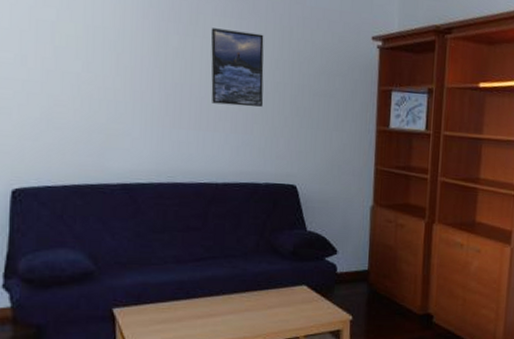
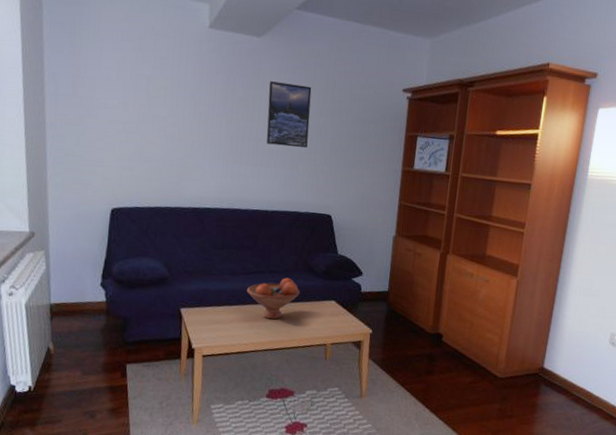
fruit bowl: none [198,262,264,313] -> present [247,277,300,320]

